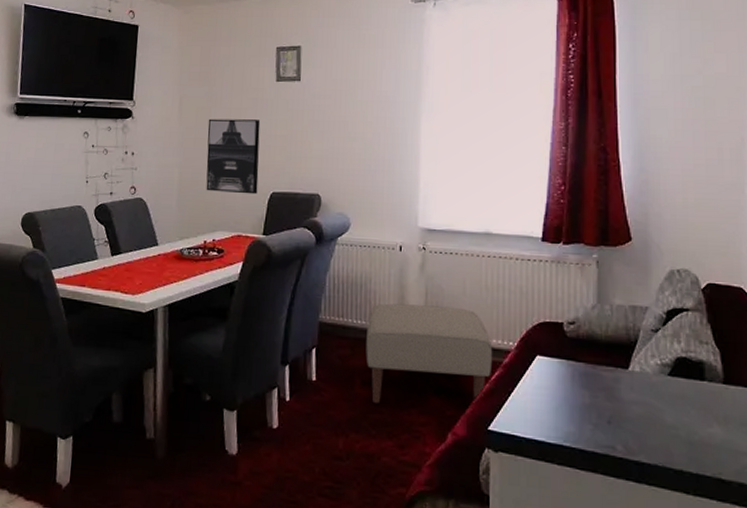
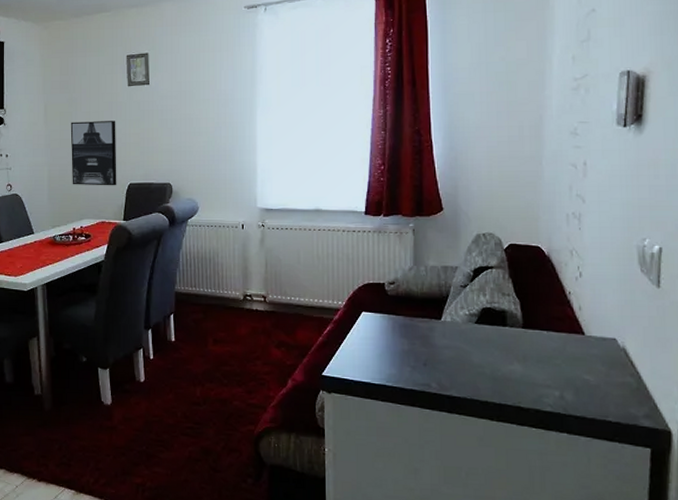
ottoman: present [366,303,493,404] -> none [216,274,325,358]

